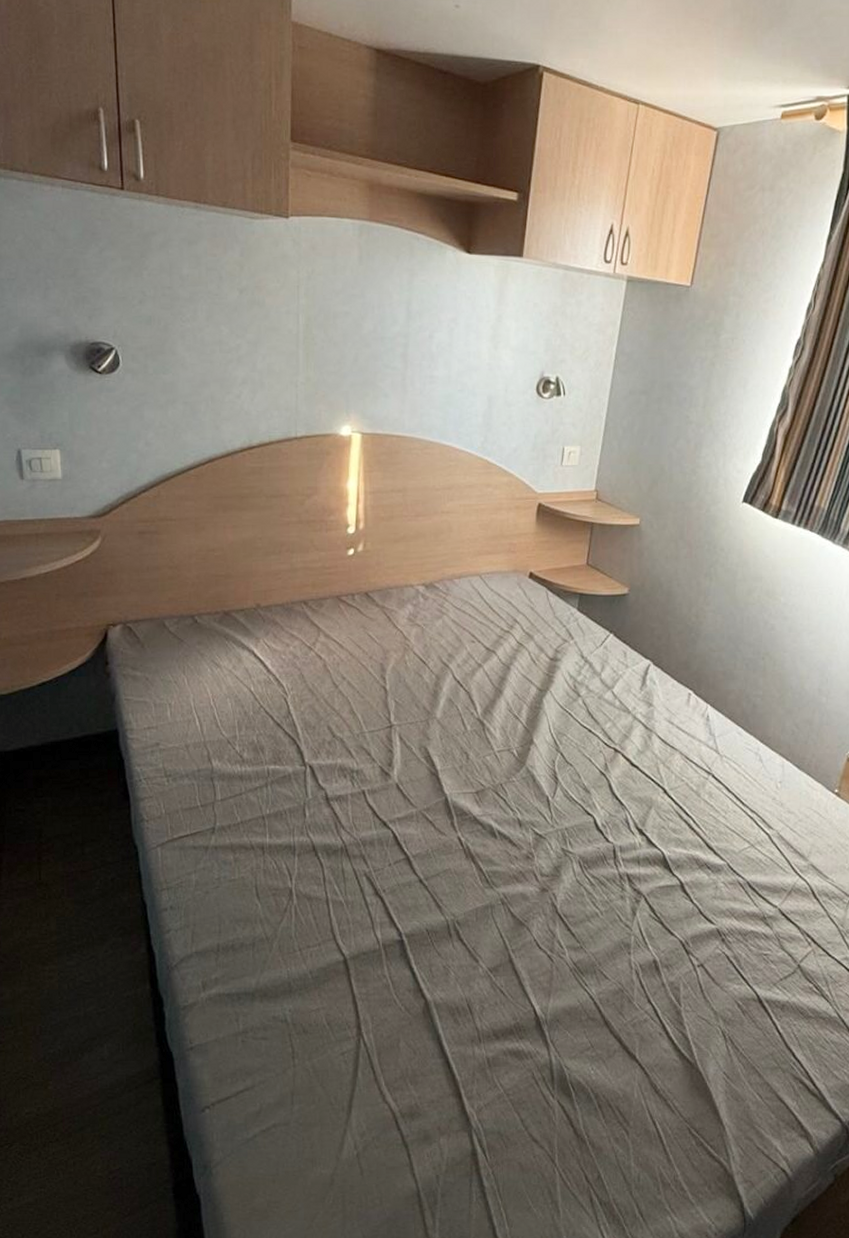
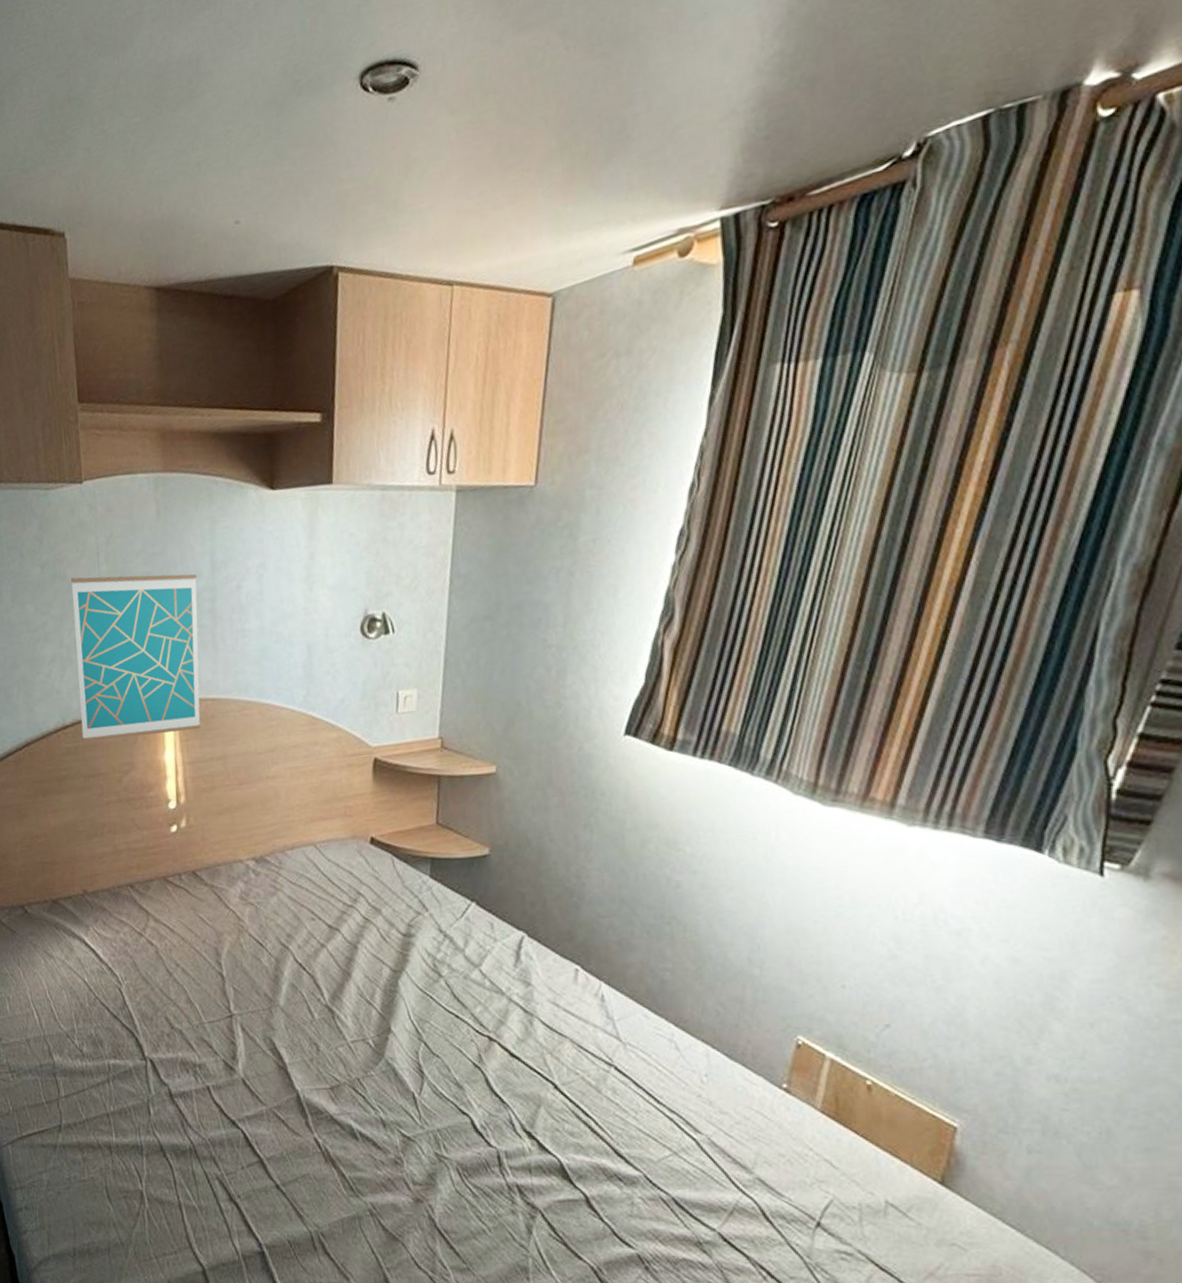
wall art: none [268,306,393,464] -> present [71,574,201,743]

